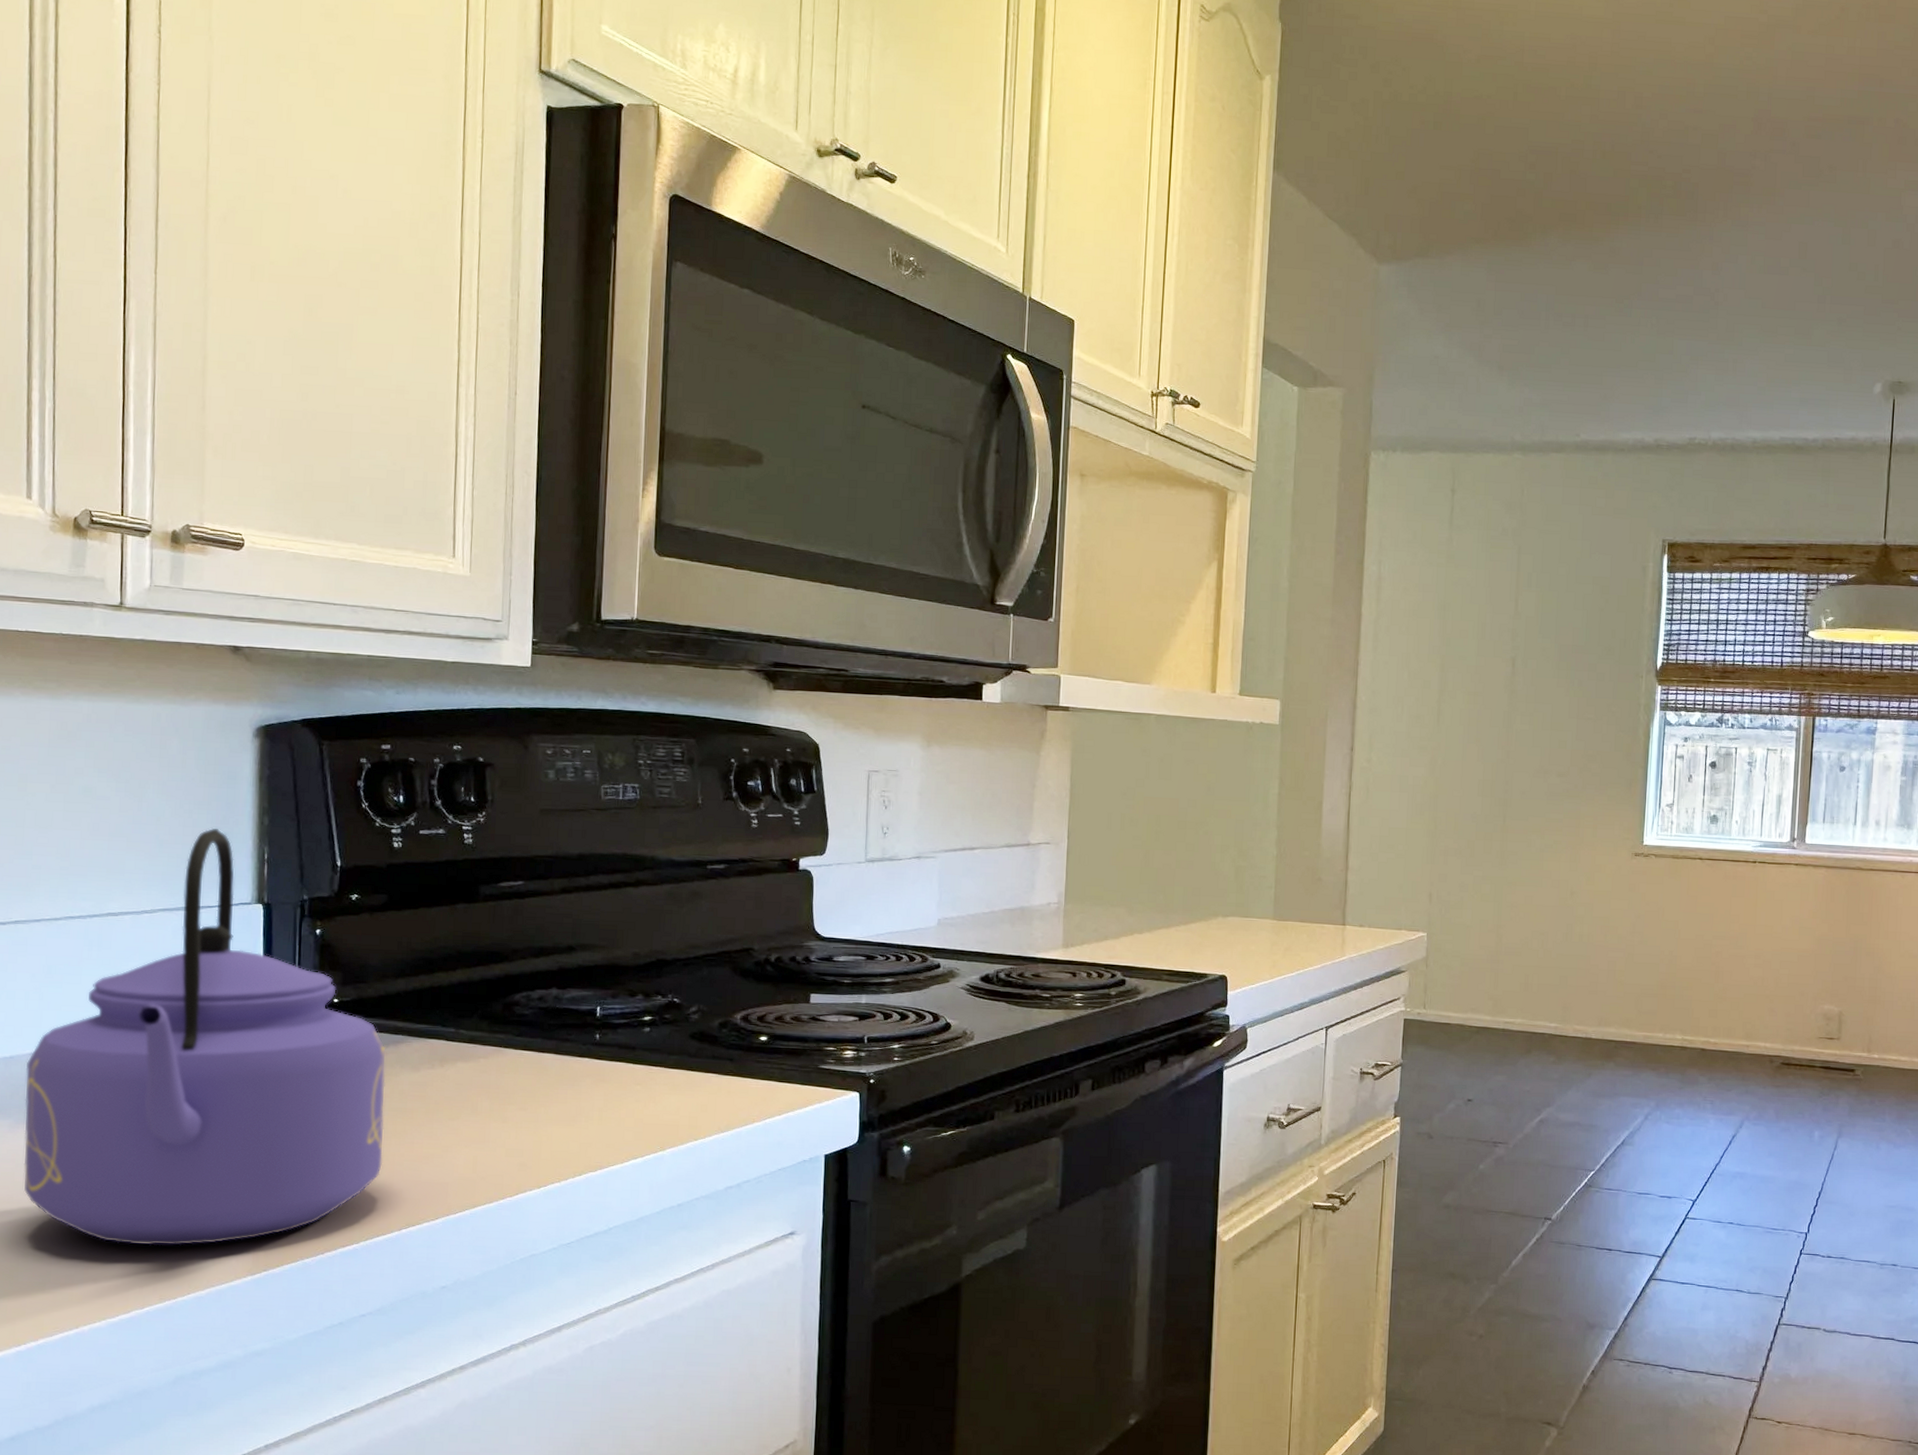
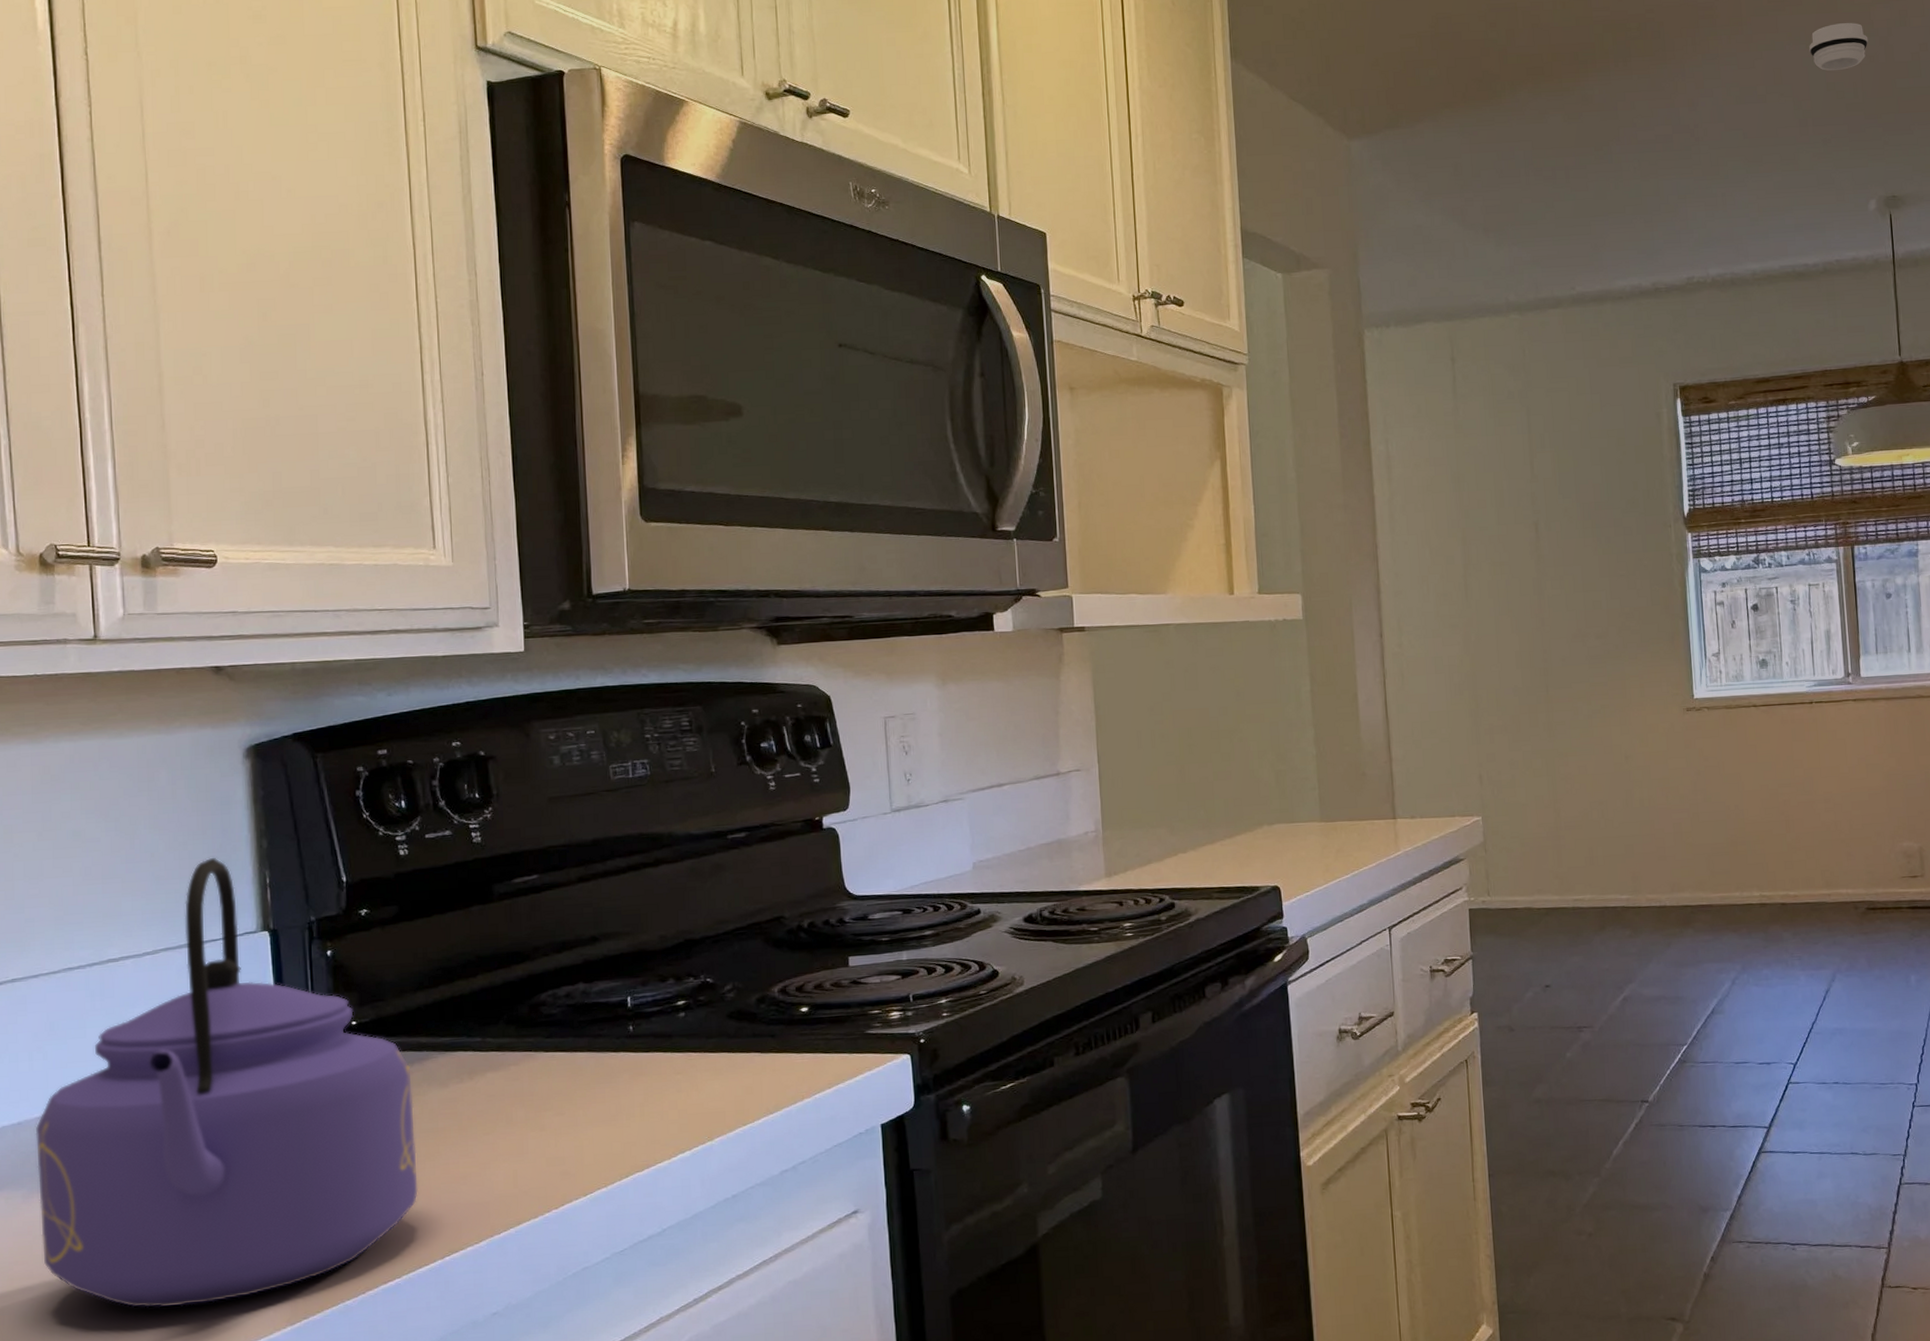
smoke detector: none [1837,205,1896,252] -> present [1809,23,1869,71]

